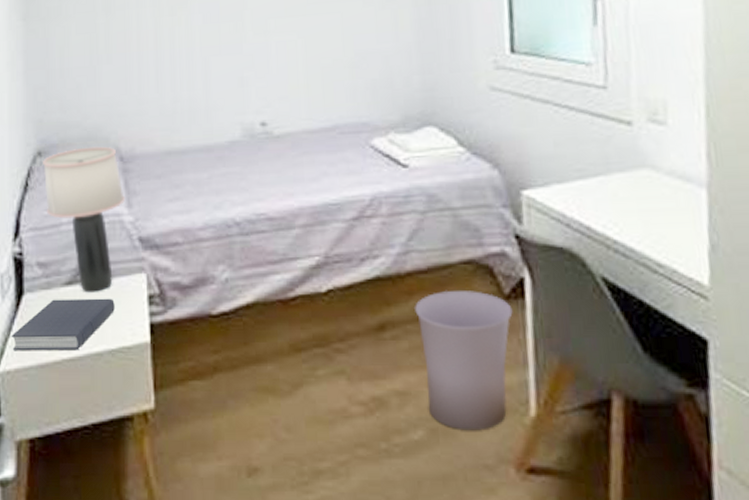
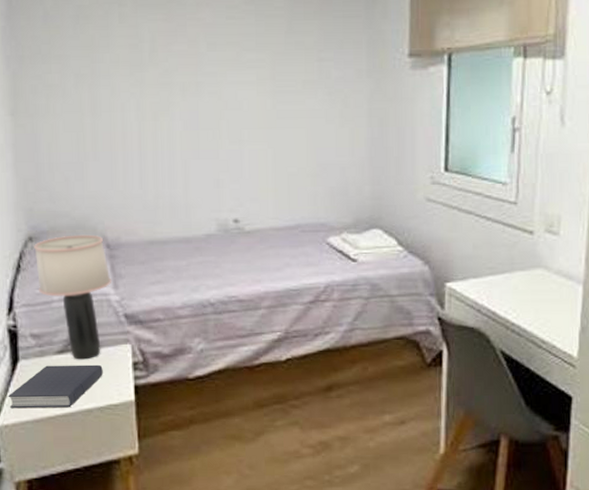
waste bin: present [415,291,513,431] -> none [357,360,432,465]

